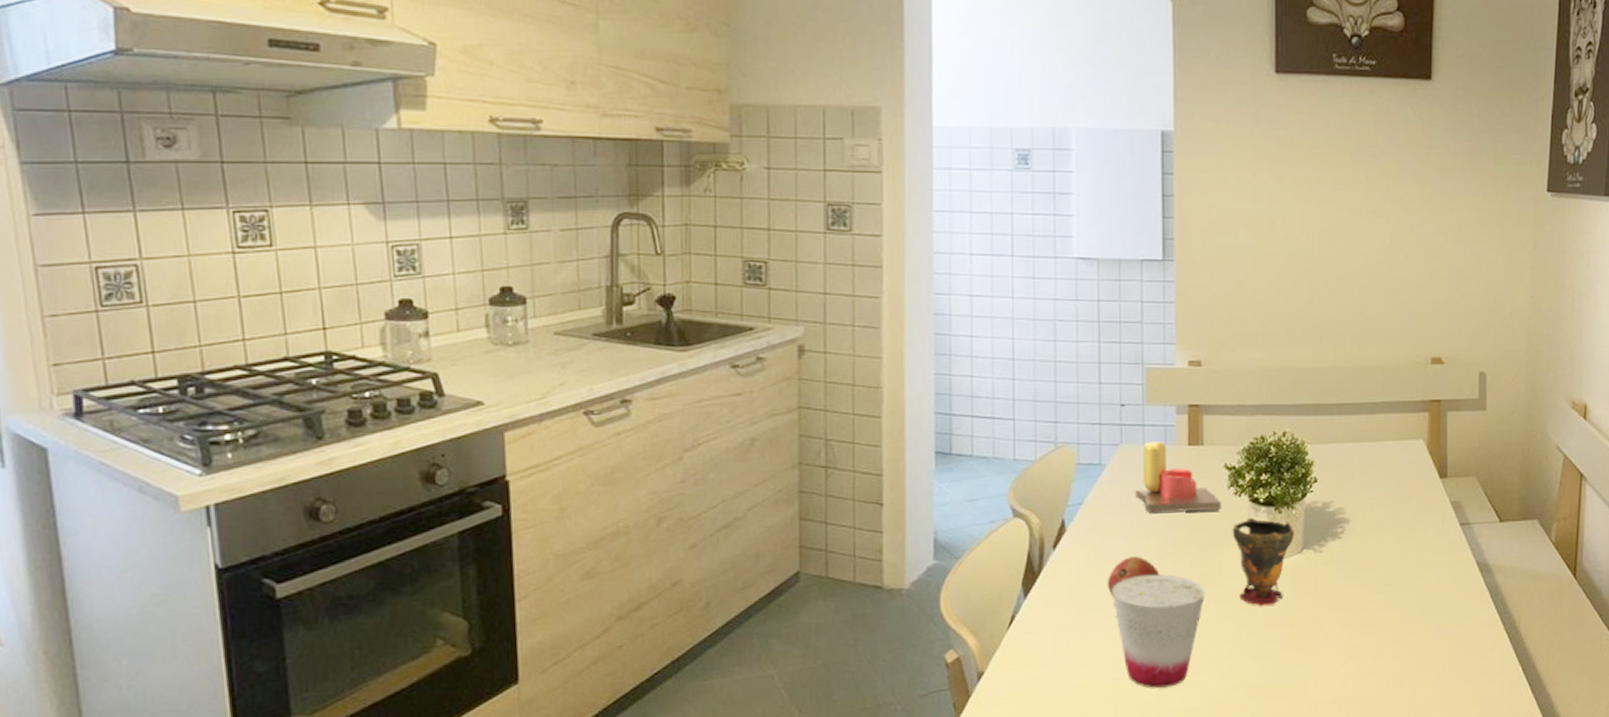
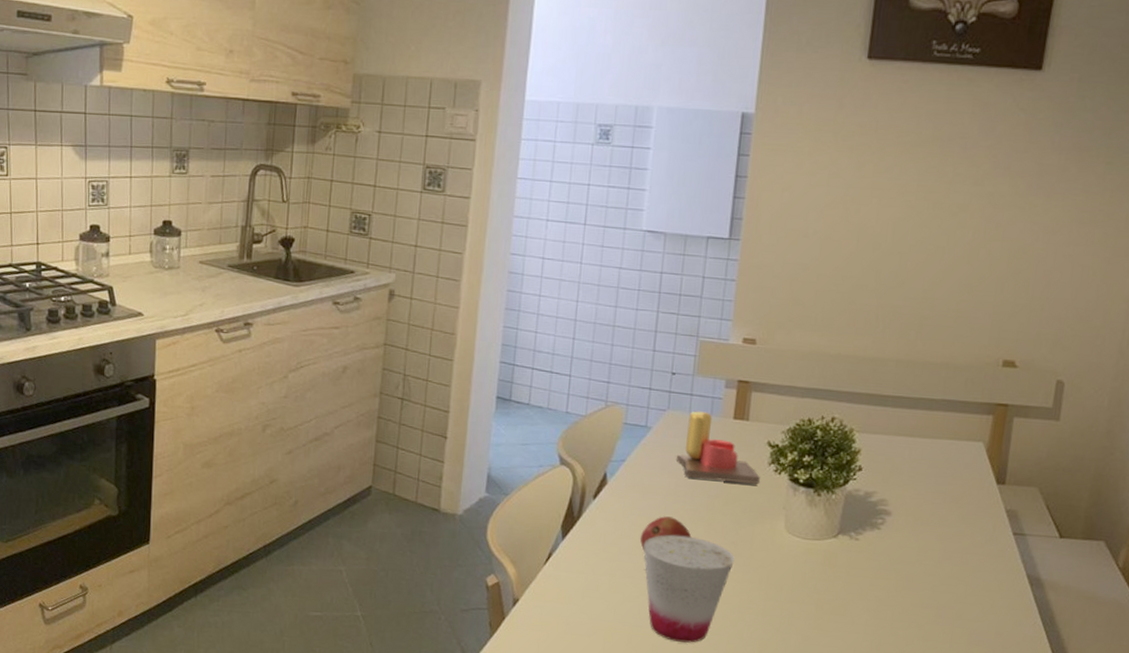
cup: present [1232,517,1294,606] -> none [767,495,832,583]

